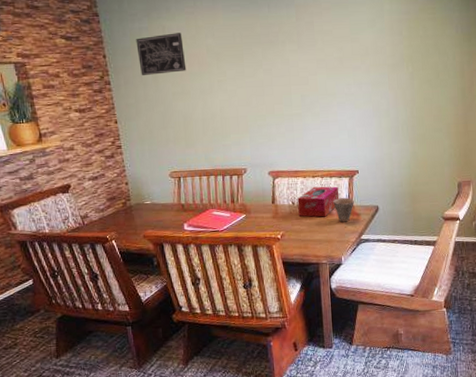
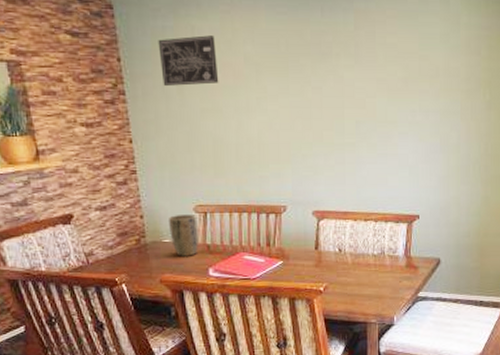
plant pot: none [149,179,175,215] -> present [169,213,198,256]
tissue box: present [297,186,340,217] -> none [345,232,395,269]
cup: present [333,198,355,222] -> none [387,247,413,276]

